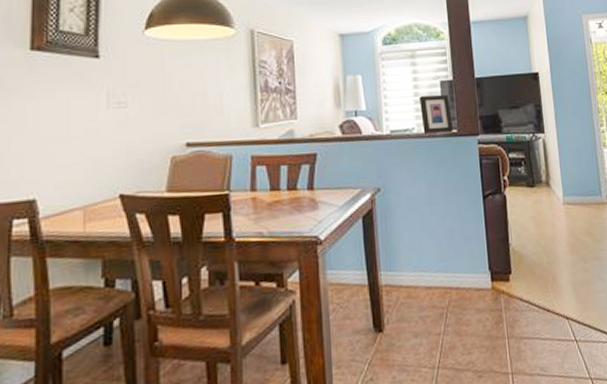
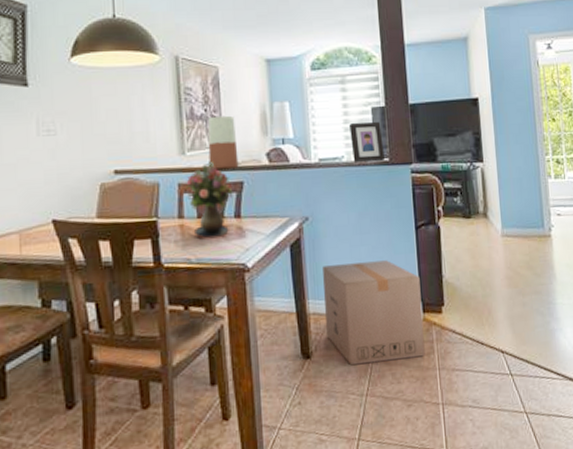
bouquet: none [259,134,306,212] -> present [186,162,233,239]
vase: none [282,88,312,143] -> present [208,115,239,171]
cardboard box: none [394,229,494,338] -> present [323,260,425,366]

